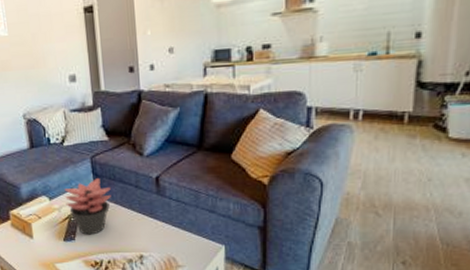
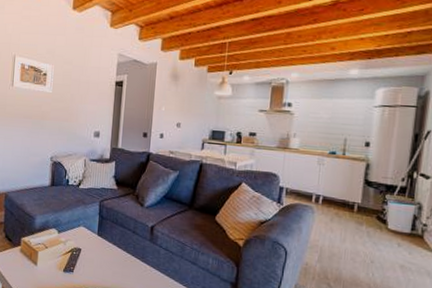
succulent plant: present [64,178,111,235] -> none [71,220,112,270]

